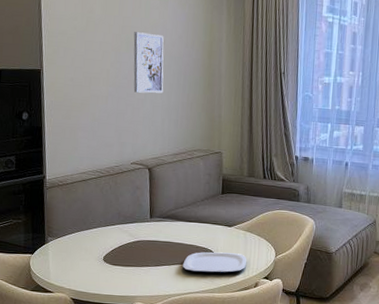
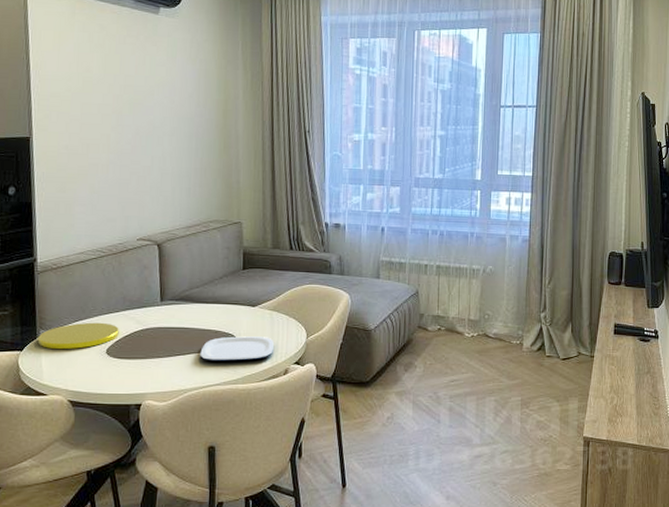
plate: none [46,233,114,255] -> present [37,322,119,350]
wall art: present [133,32,164,94] -> none [137,91,173,160]

